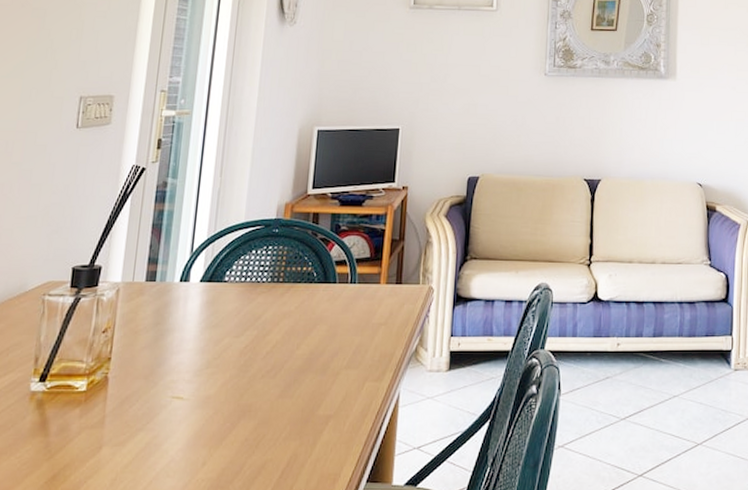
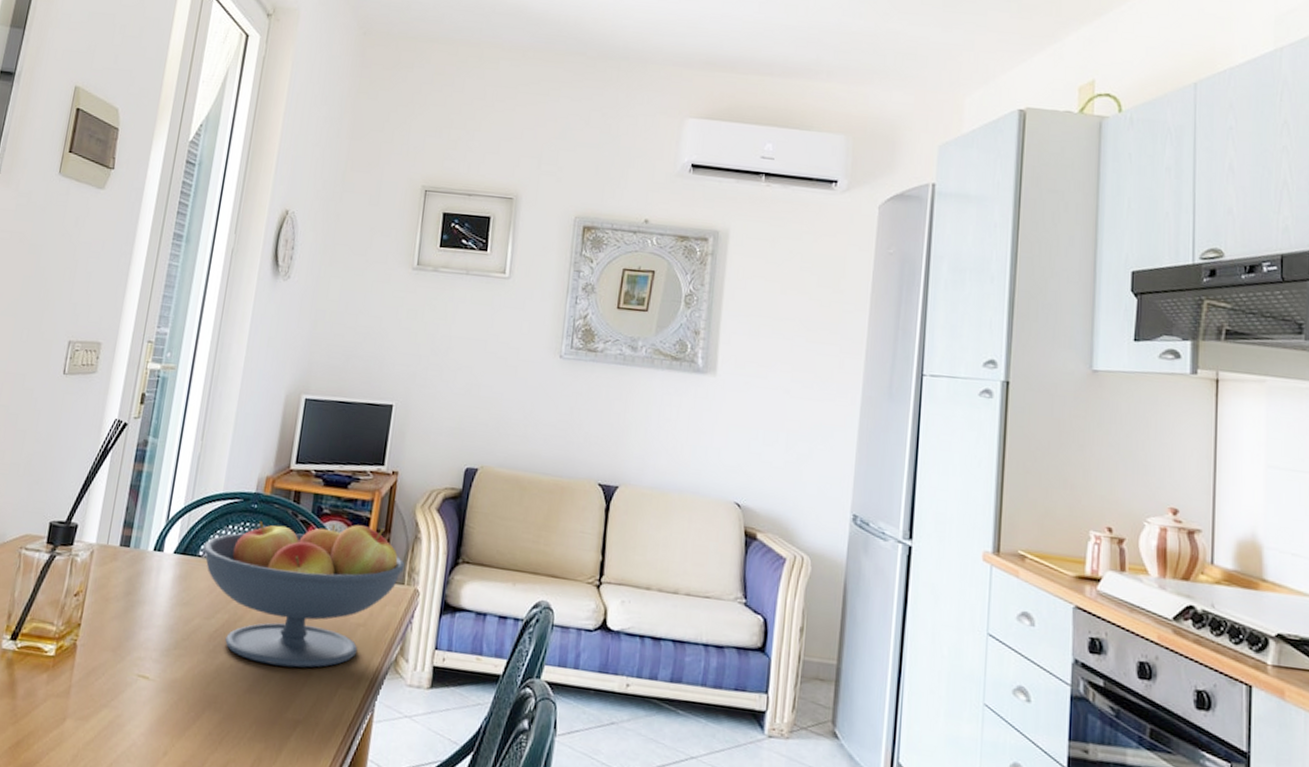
fruit bowl: none [228,237,419,370] -> present [203,521,405,668]

